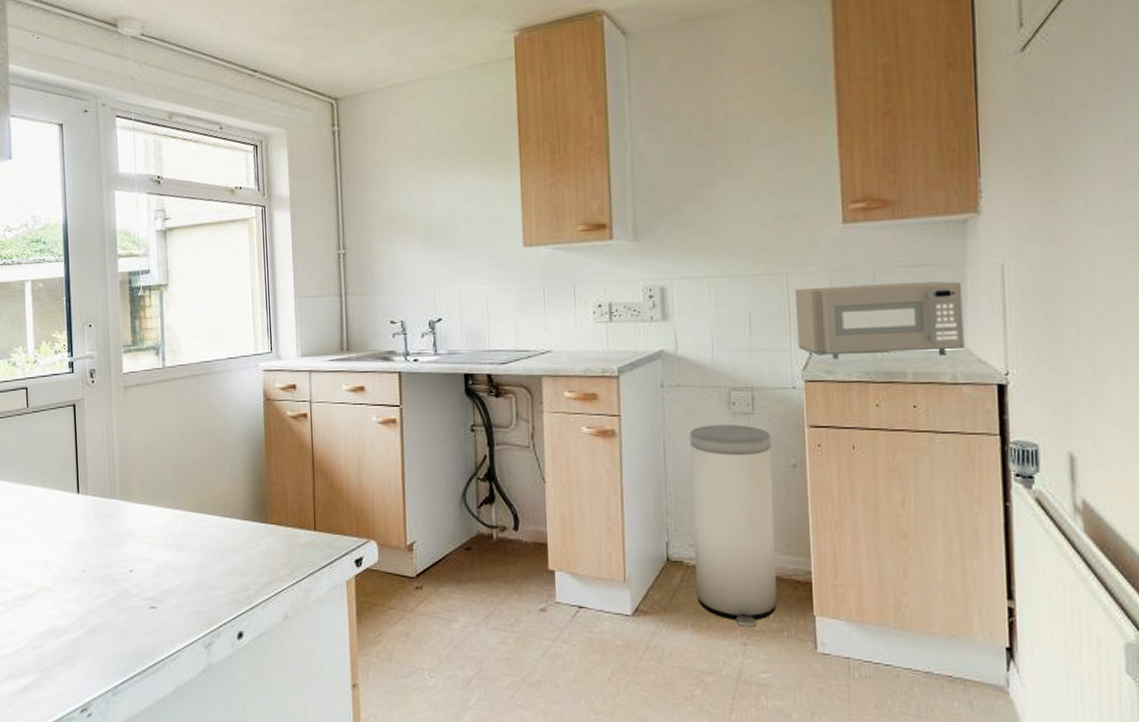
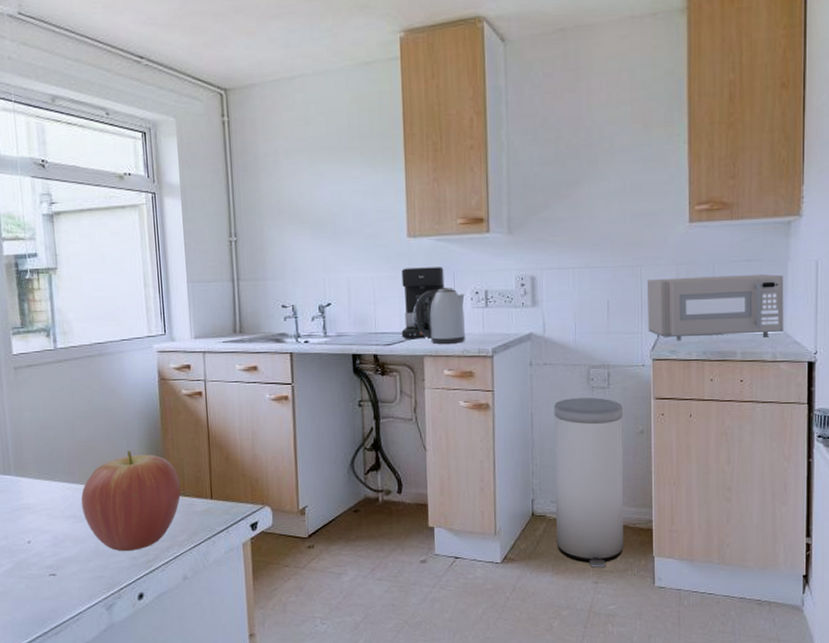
fruit: none [183,476,284,586] -> present [81,451,181,552]
coffee maker: none [517,278,564,356] -> present [401,267,445,338]
kettle: none [531,299,589,363] -> present [415,287,466,344]

